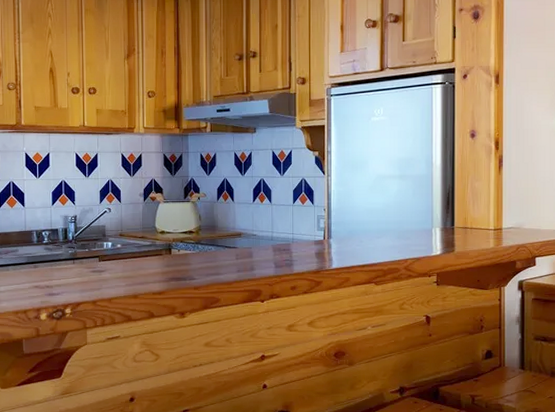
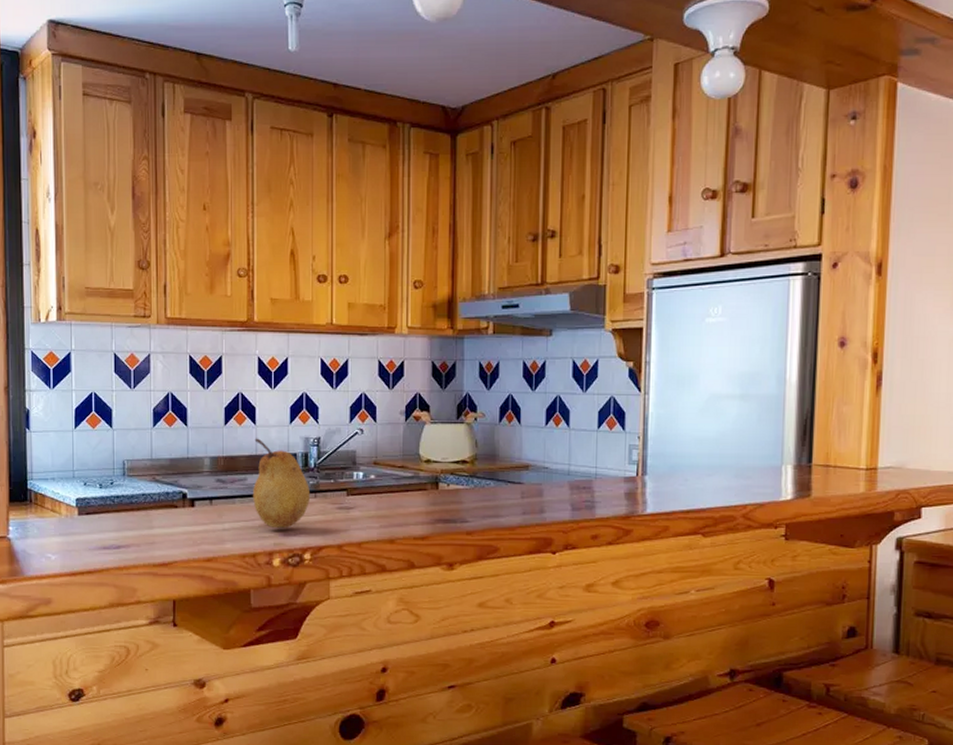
fruit: none [23,217,70,290] -> present [253,438,311,529]

